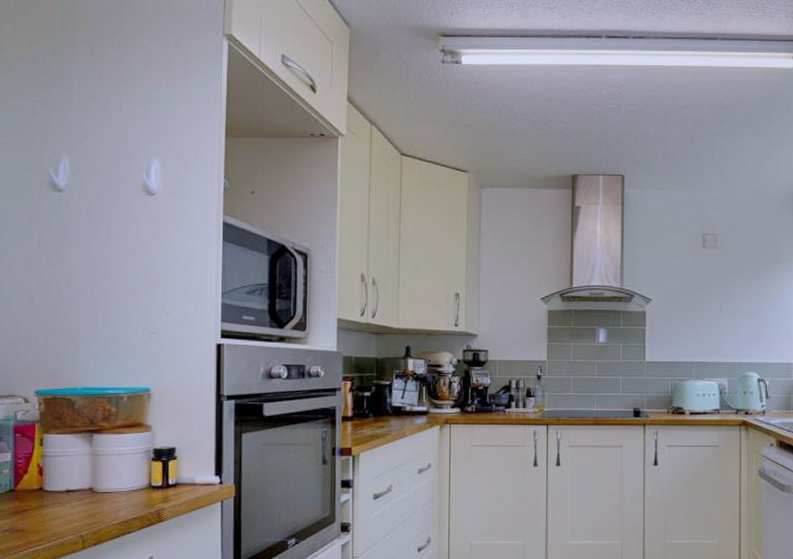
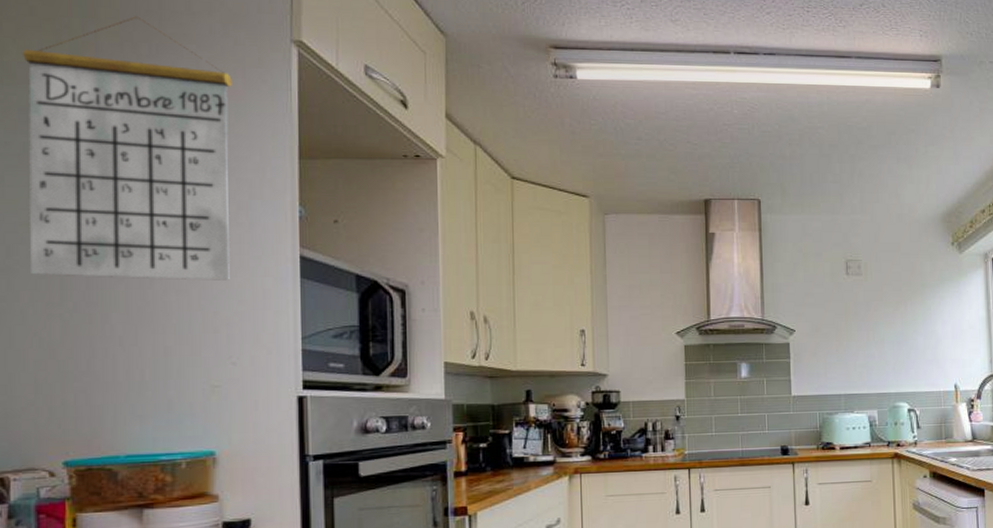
calendar: none [16,16,175,242] -> present [23,16,232,281]

